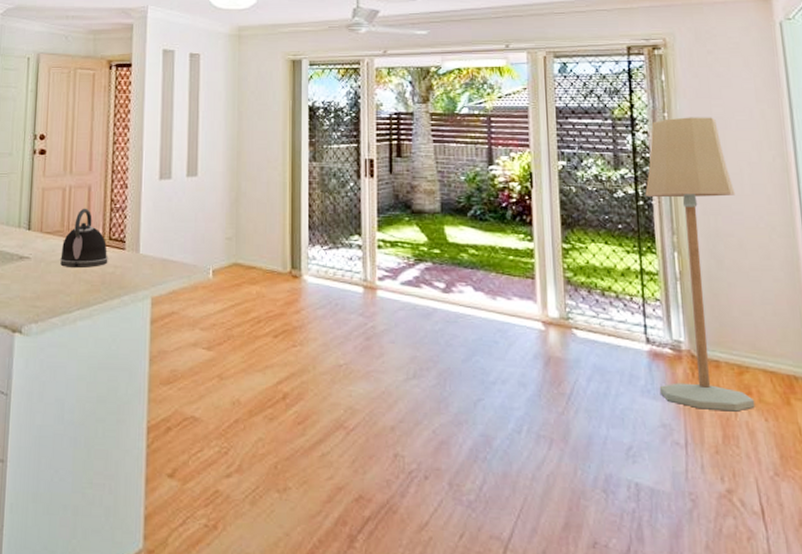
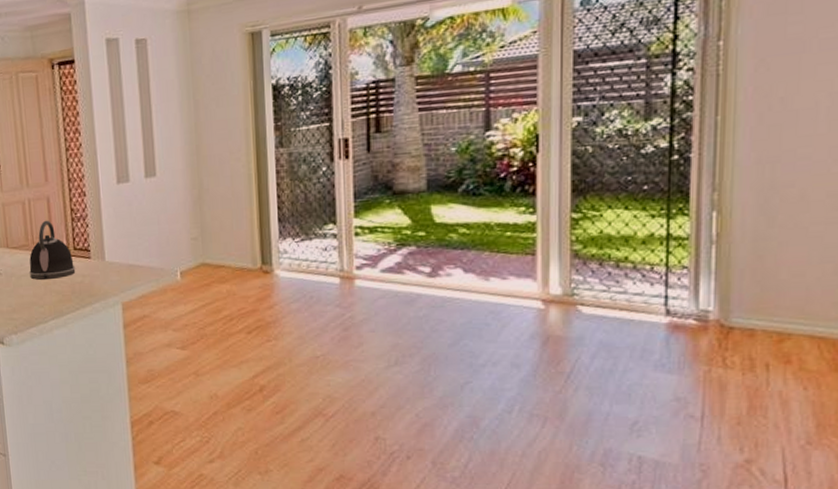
floor lamp: present [645,117,755,412] -> none [676,39,804,382]

